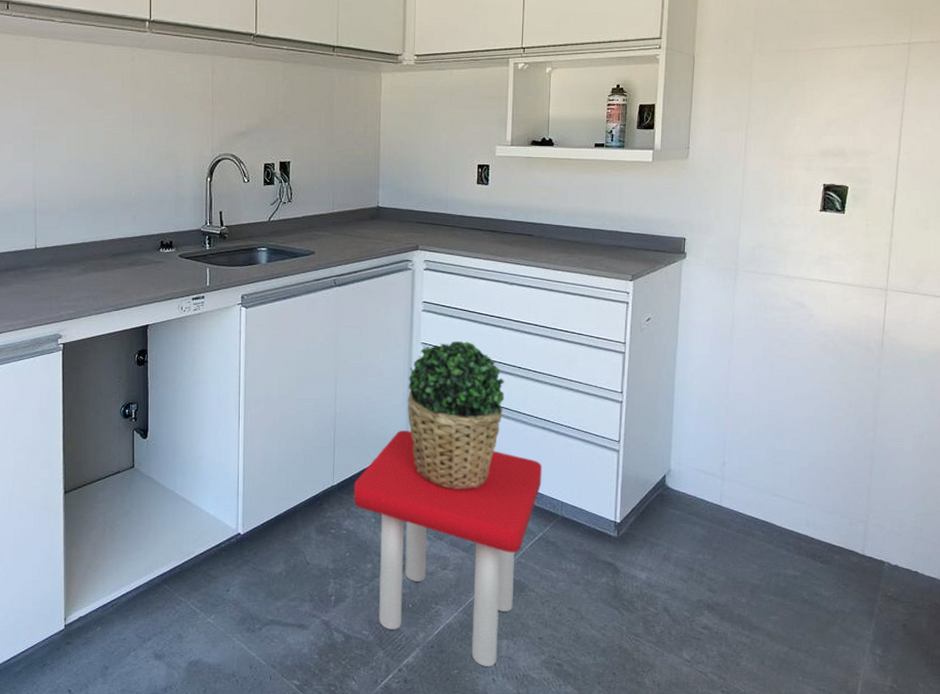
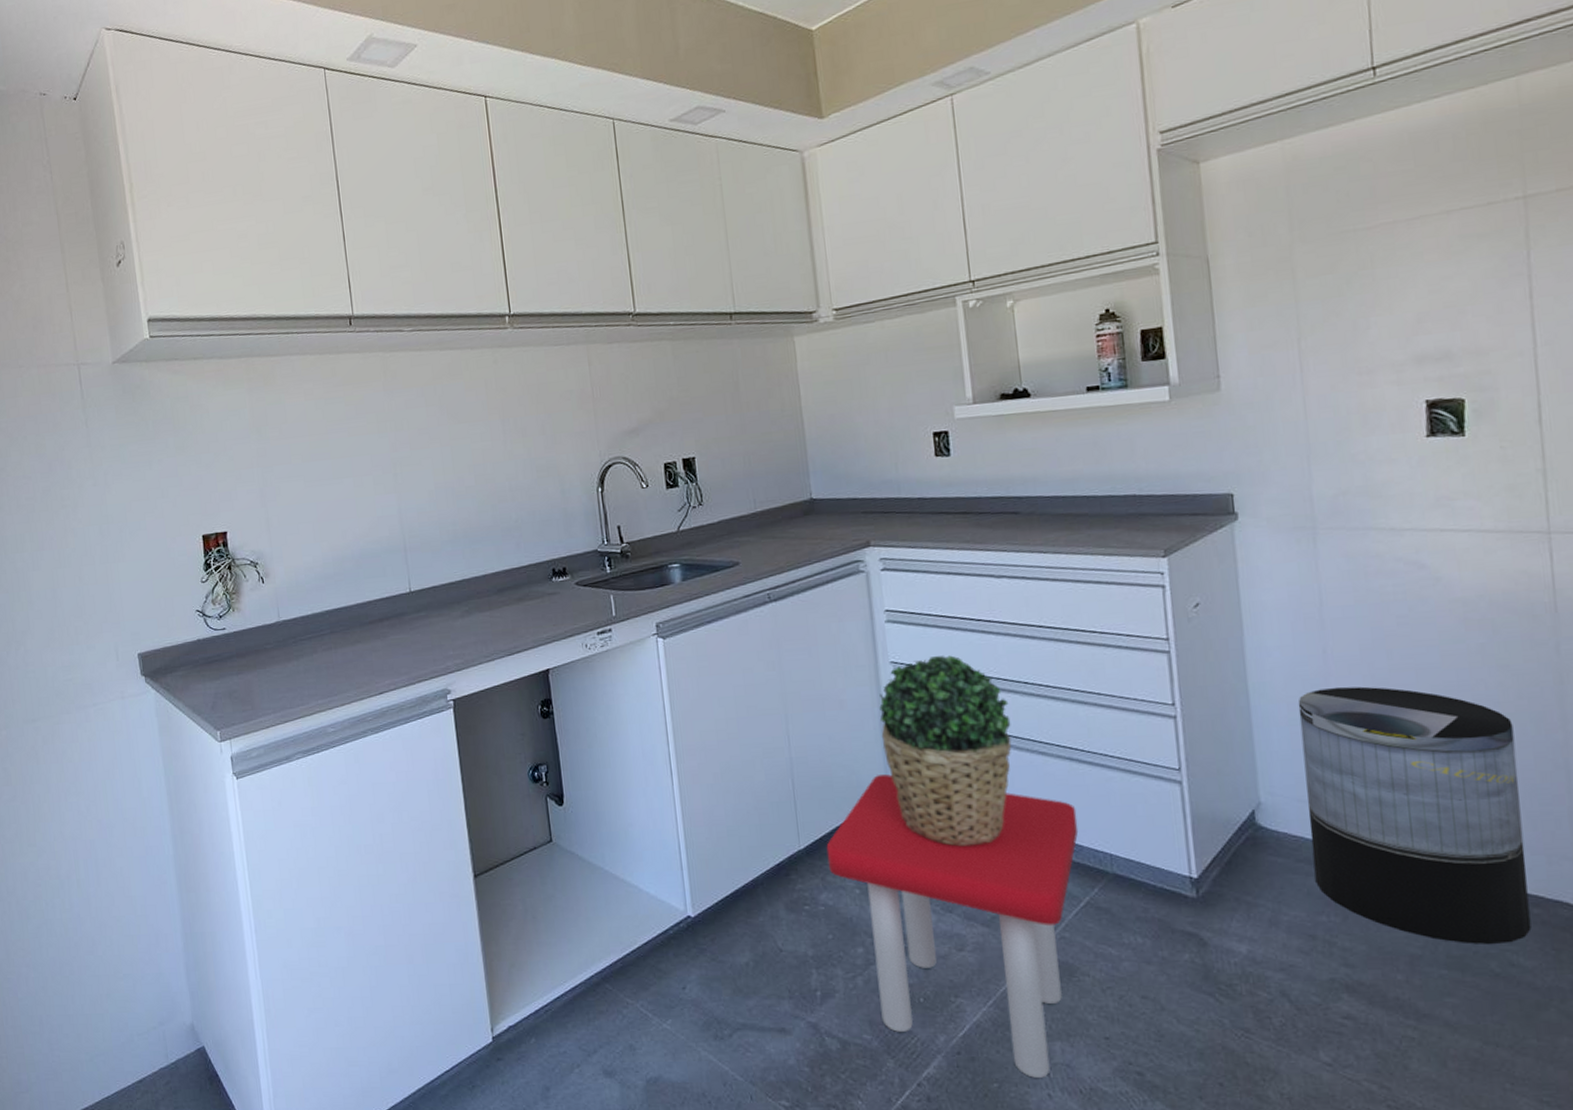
trash can: none [699,388,843,580] -> present [1298,686,1532,945]

